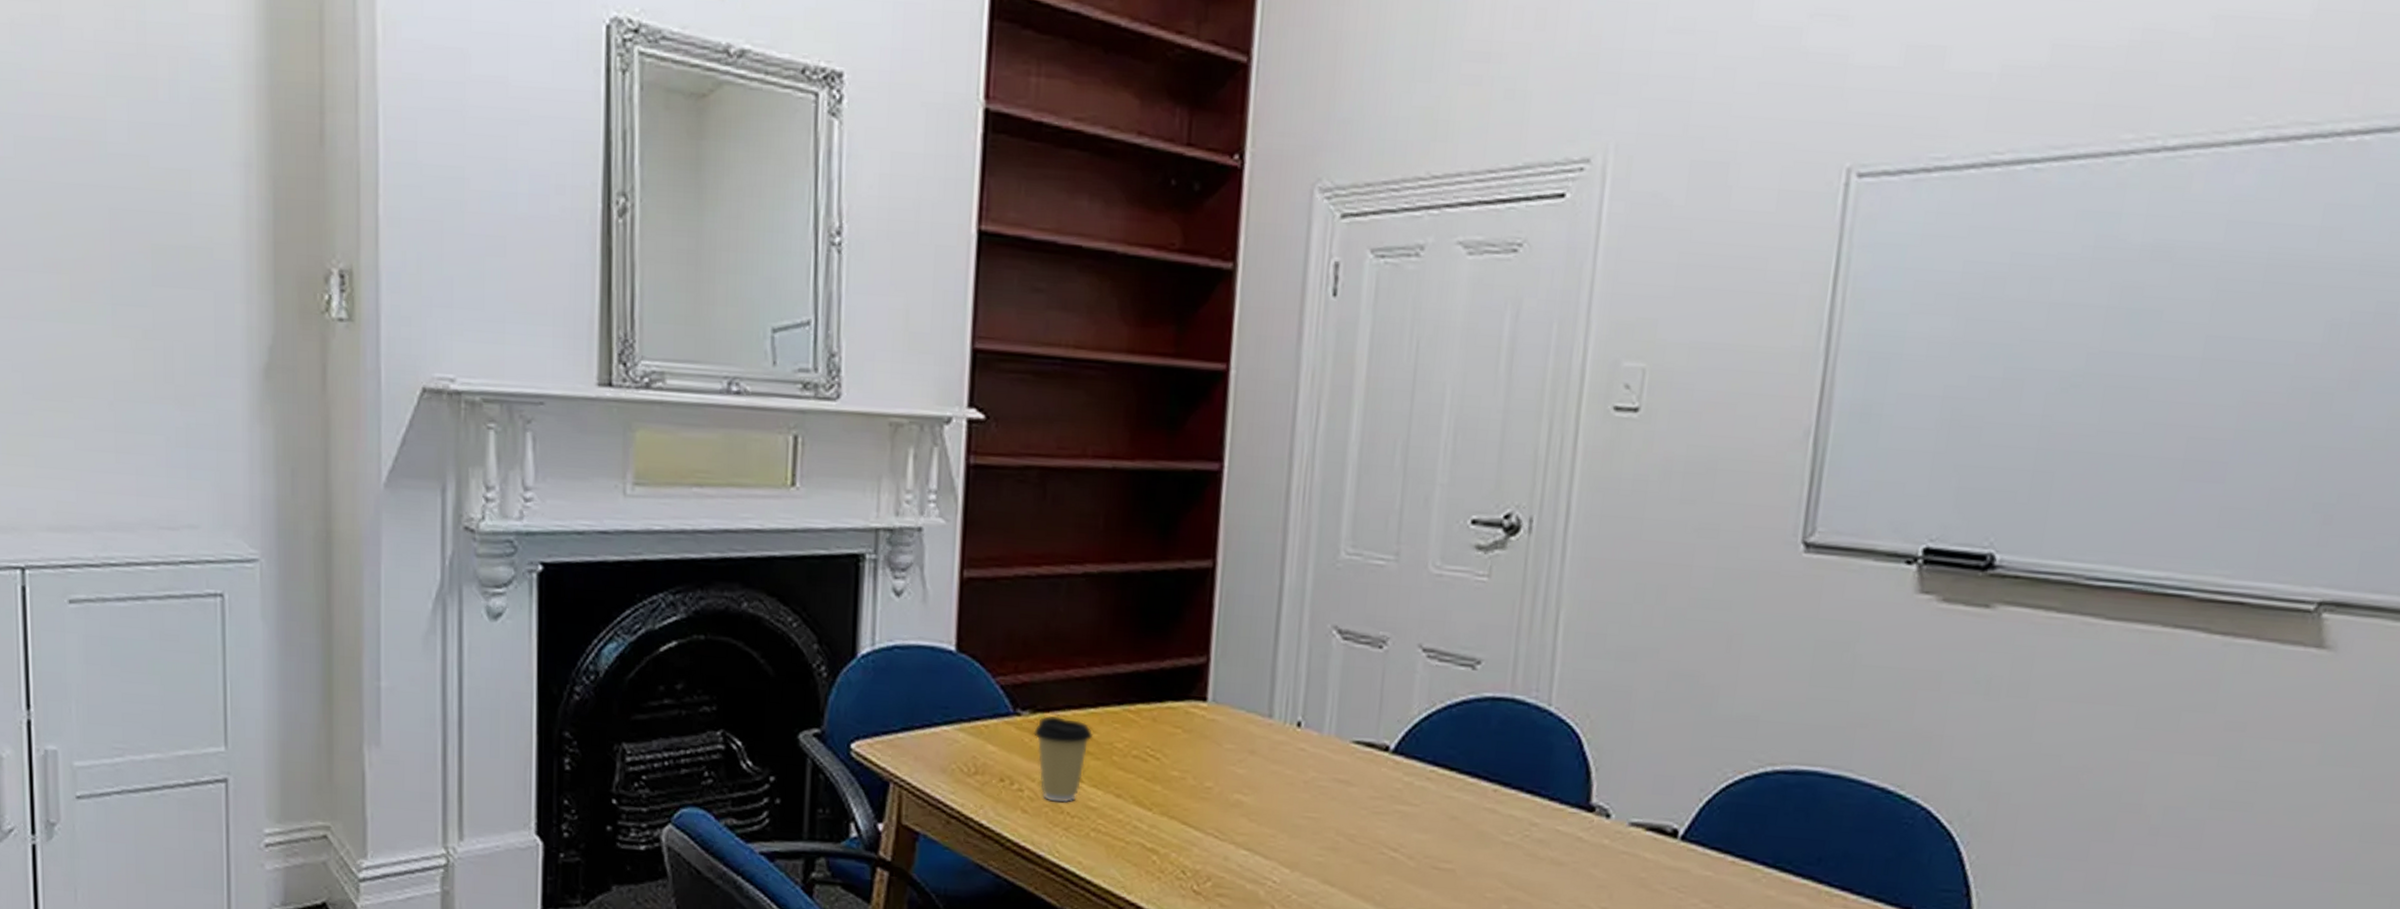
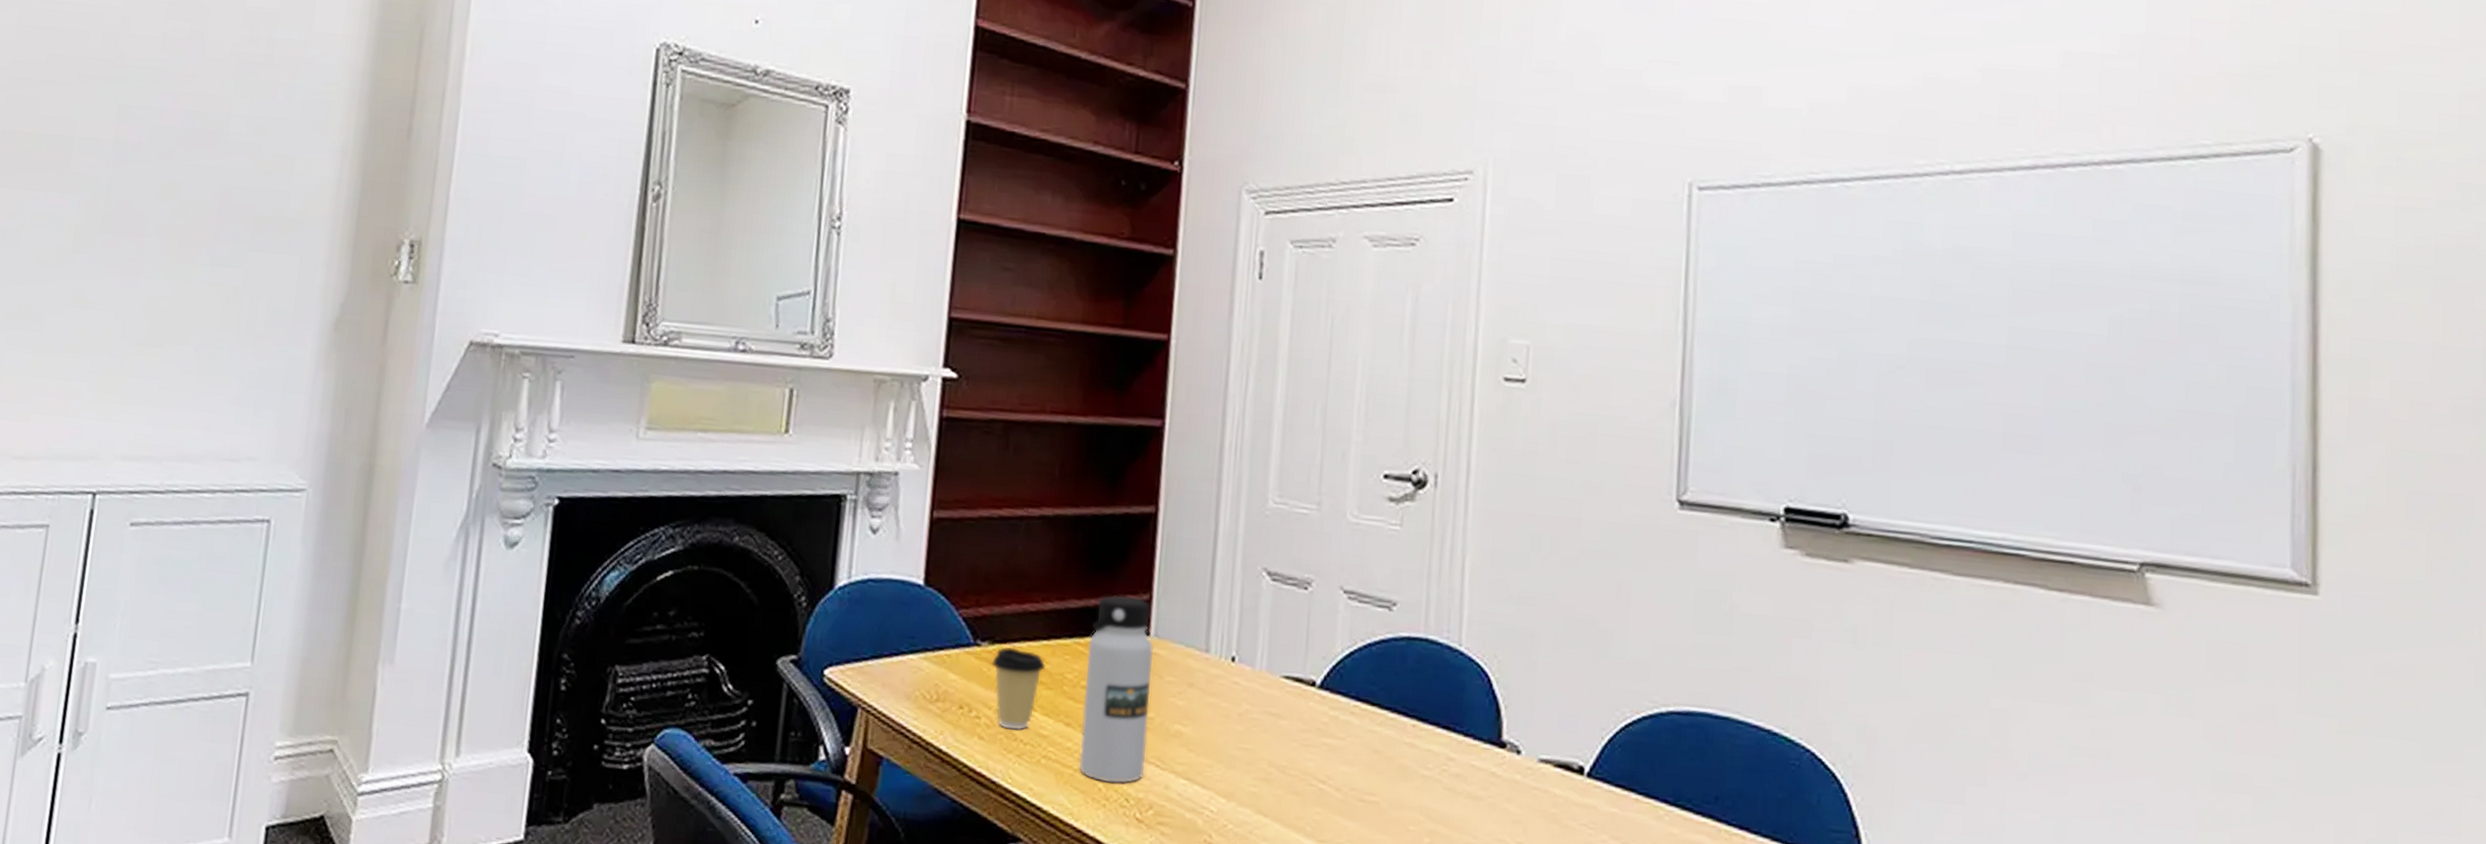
water bottle: none [1131,658,1212,856] -> present [1078,595,1154,784]

